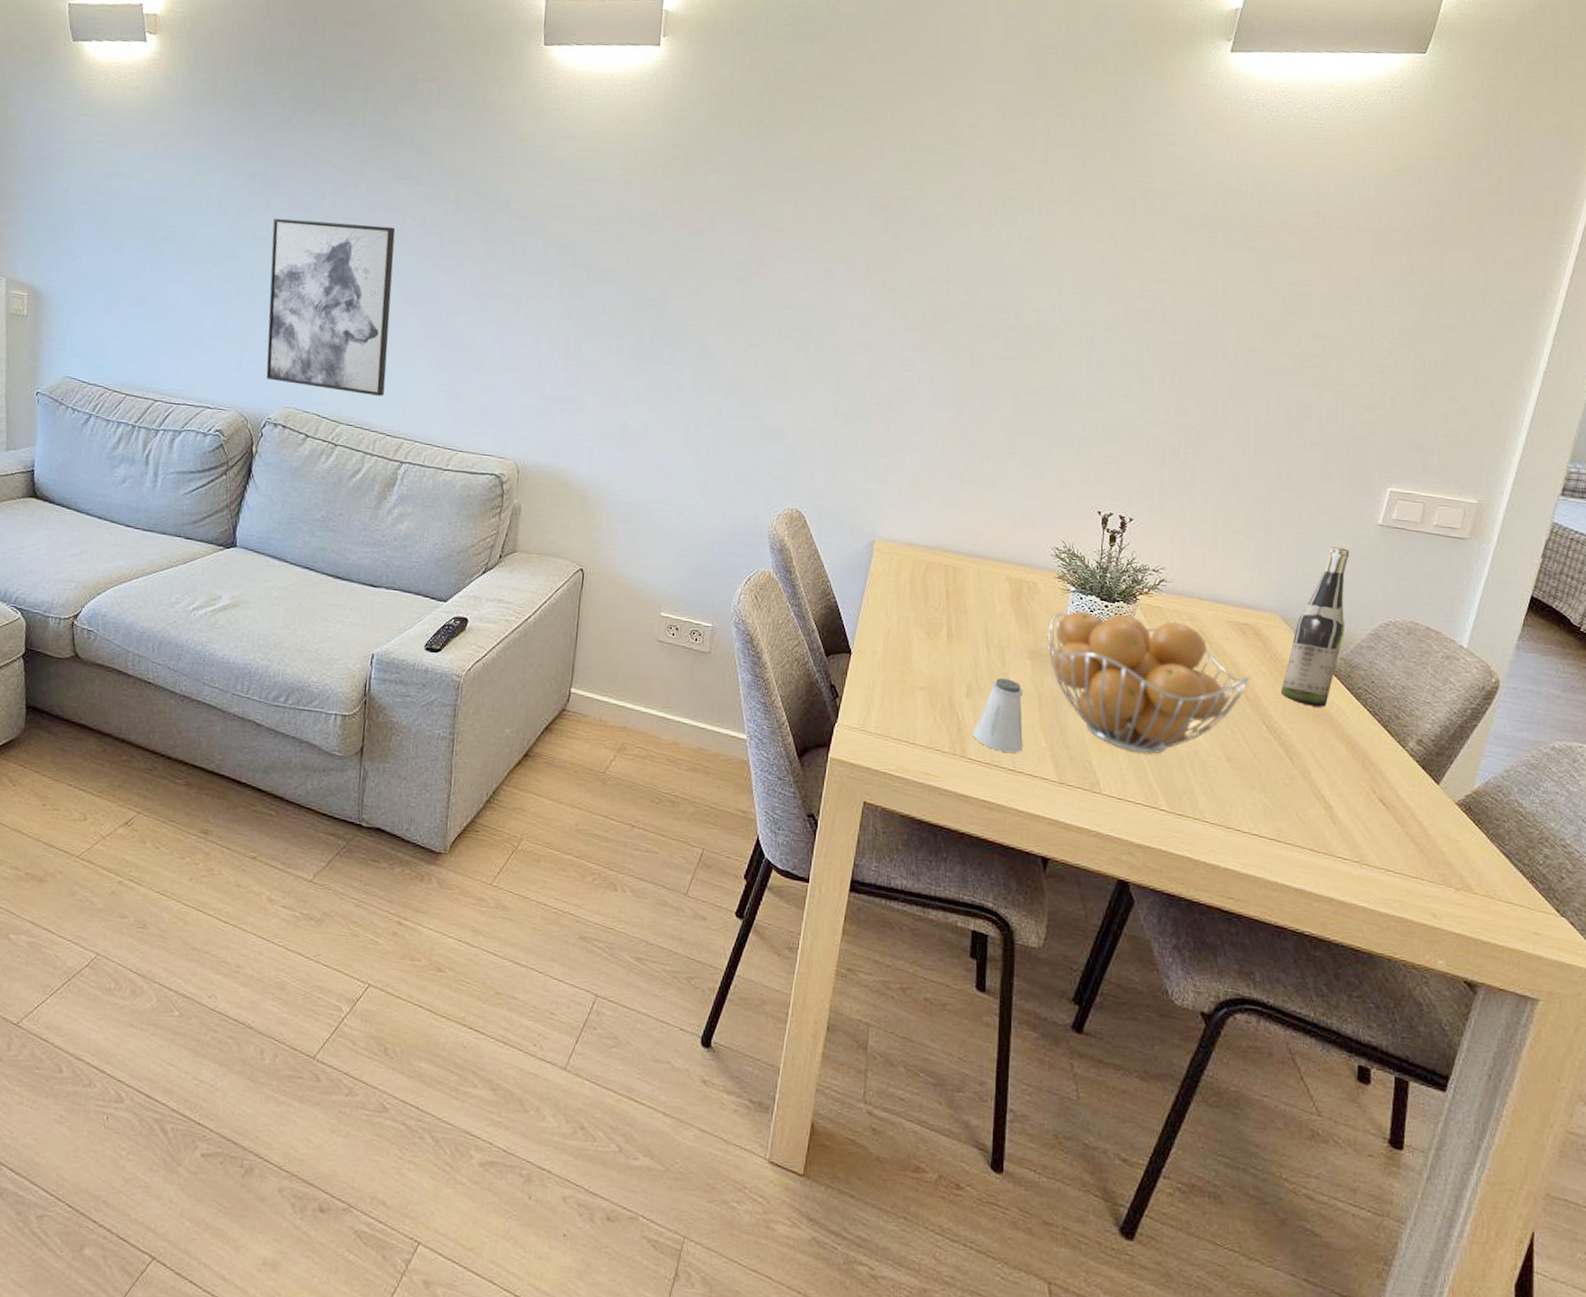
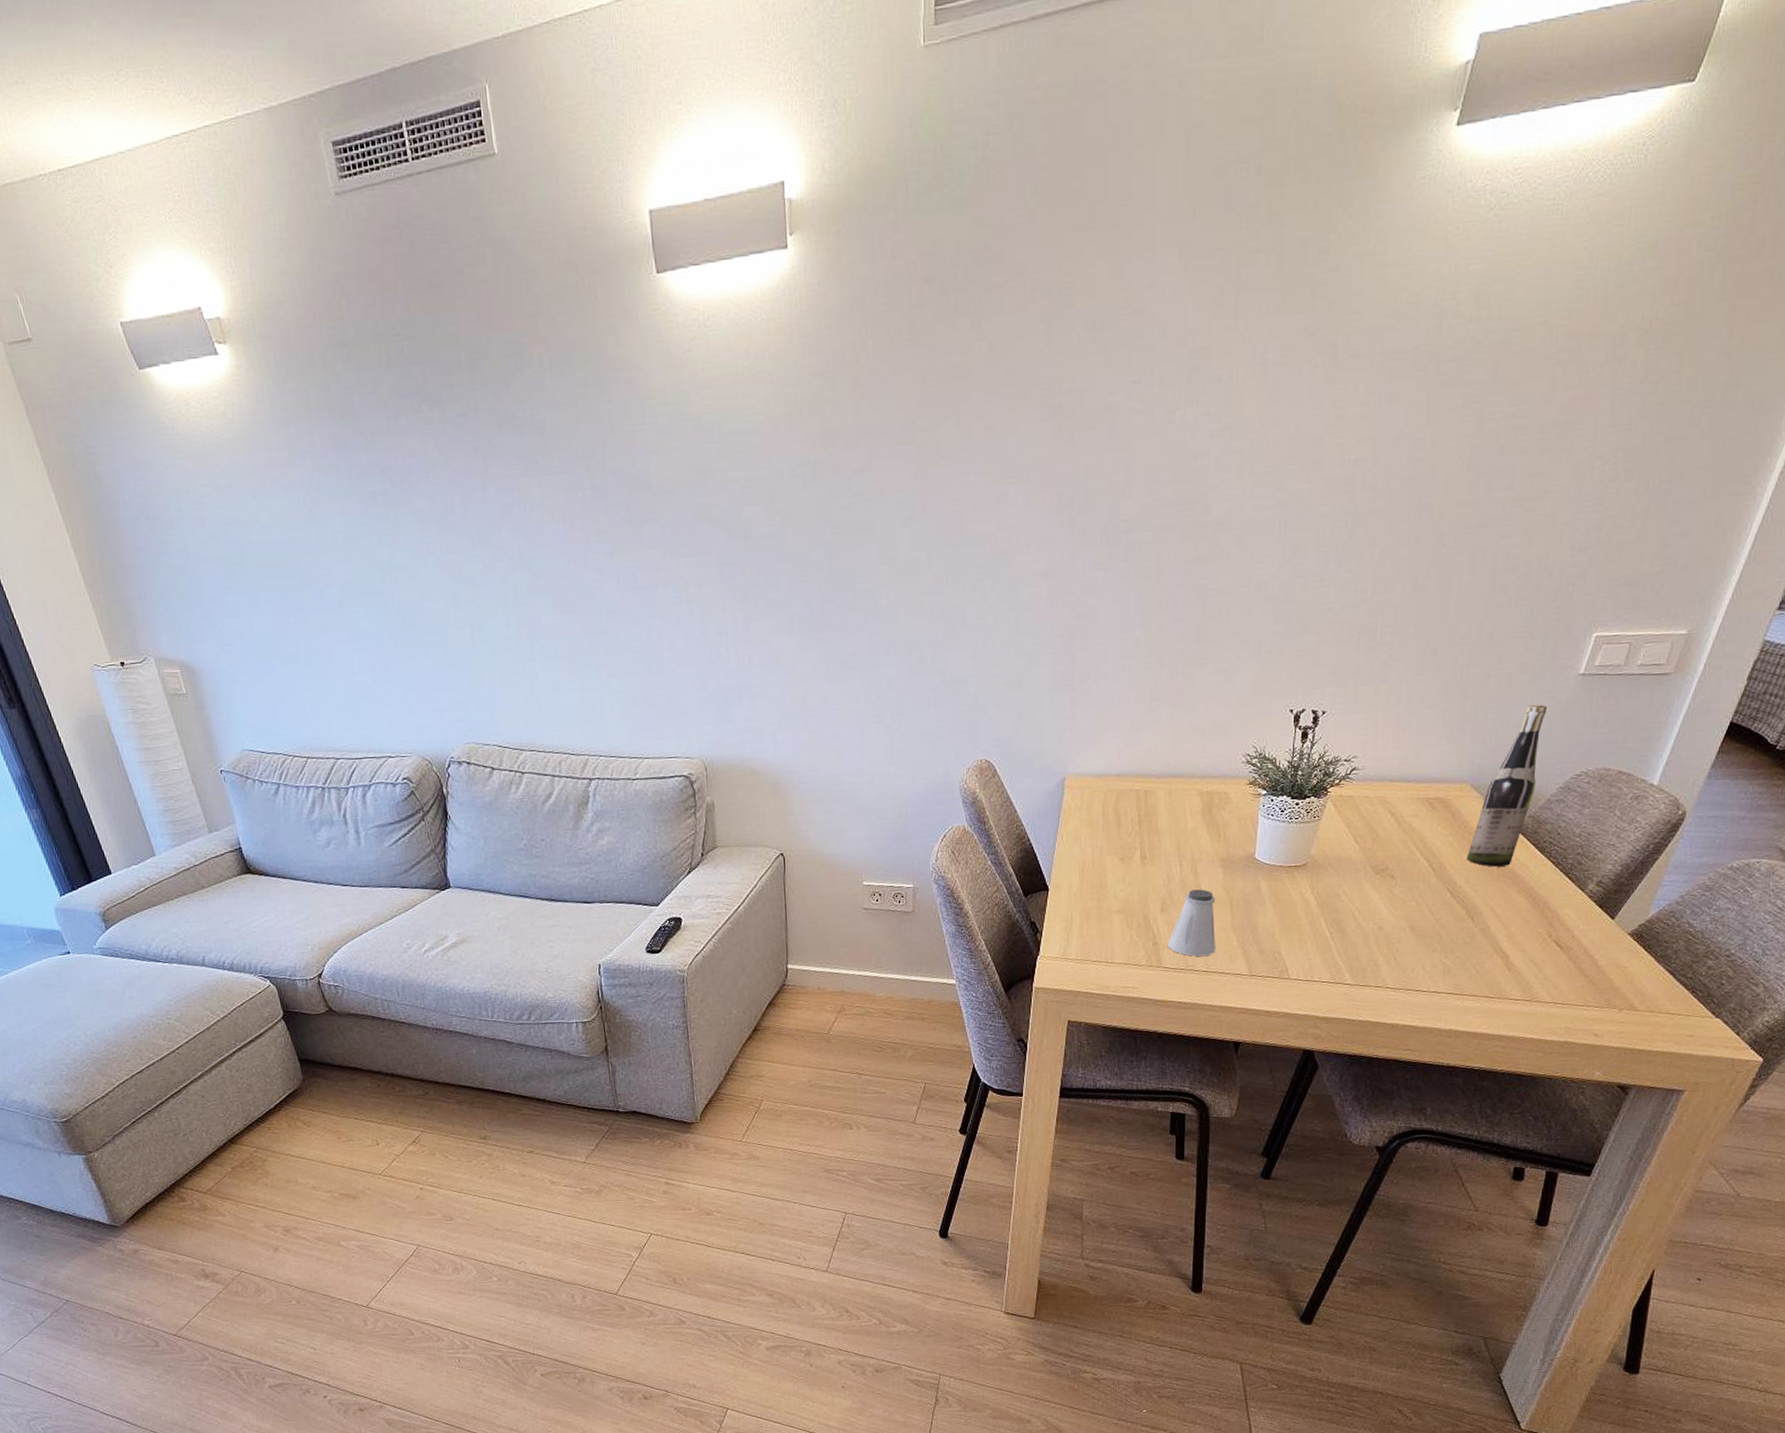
wall art: present [266,217,396,396] -> none [405,528,559,719]
fruit basket: present [1047,610,1250,754] -> none [1238,807,1437,937]

